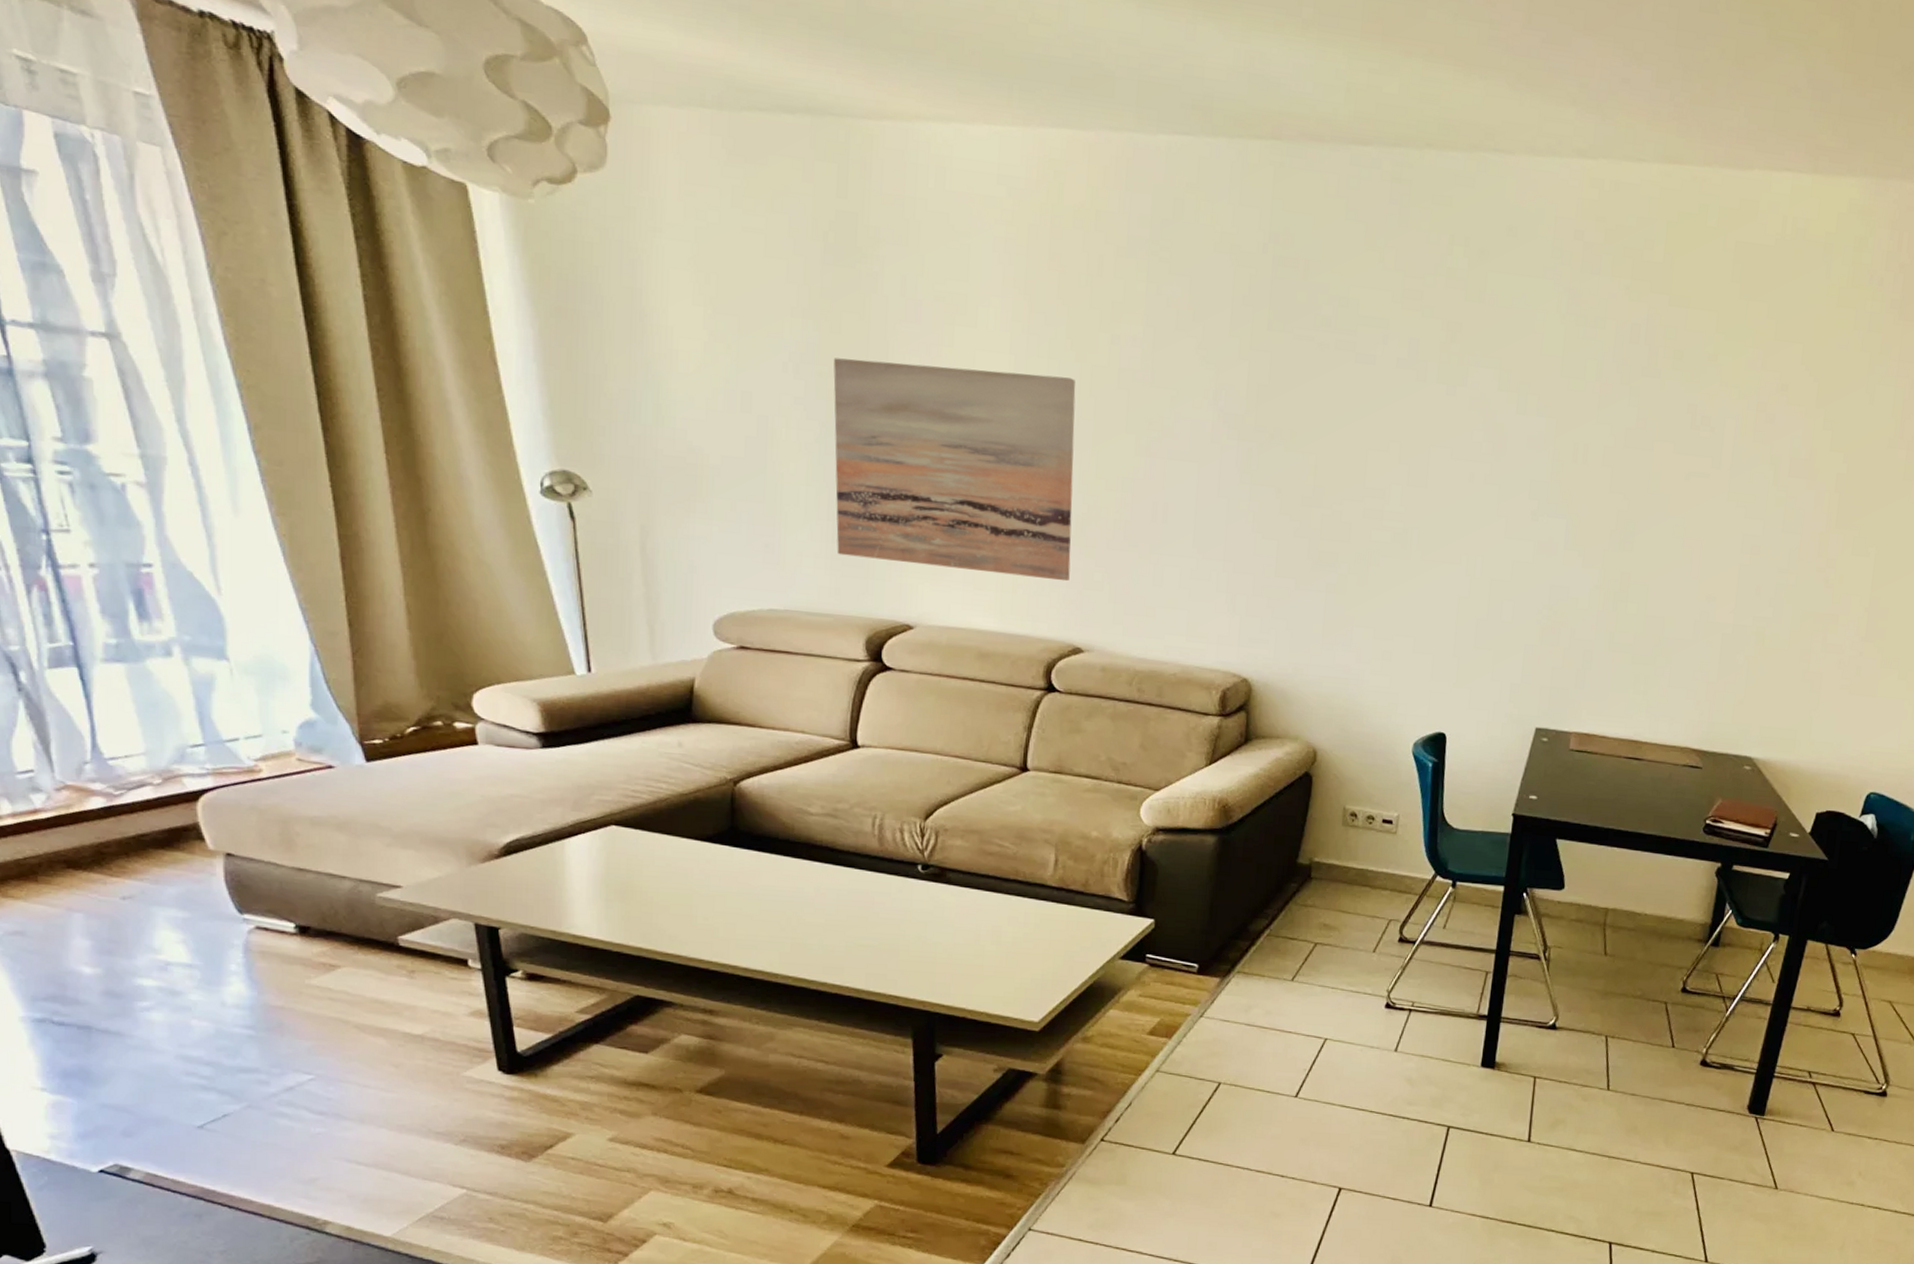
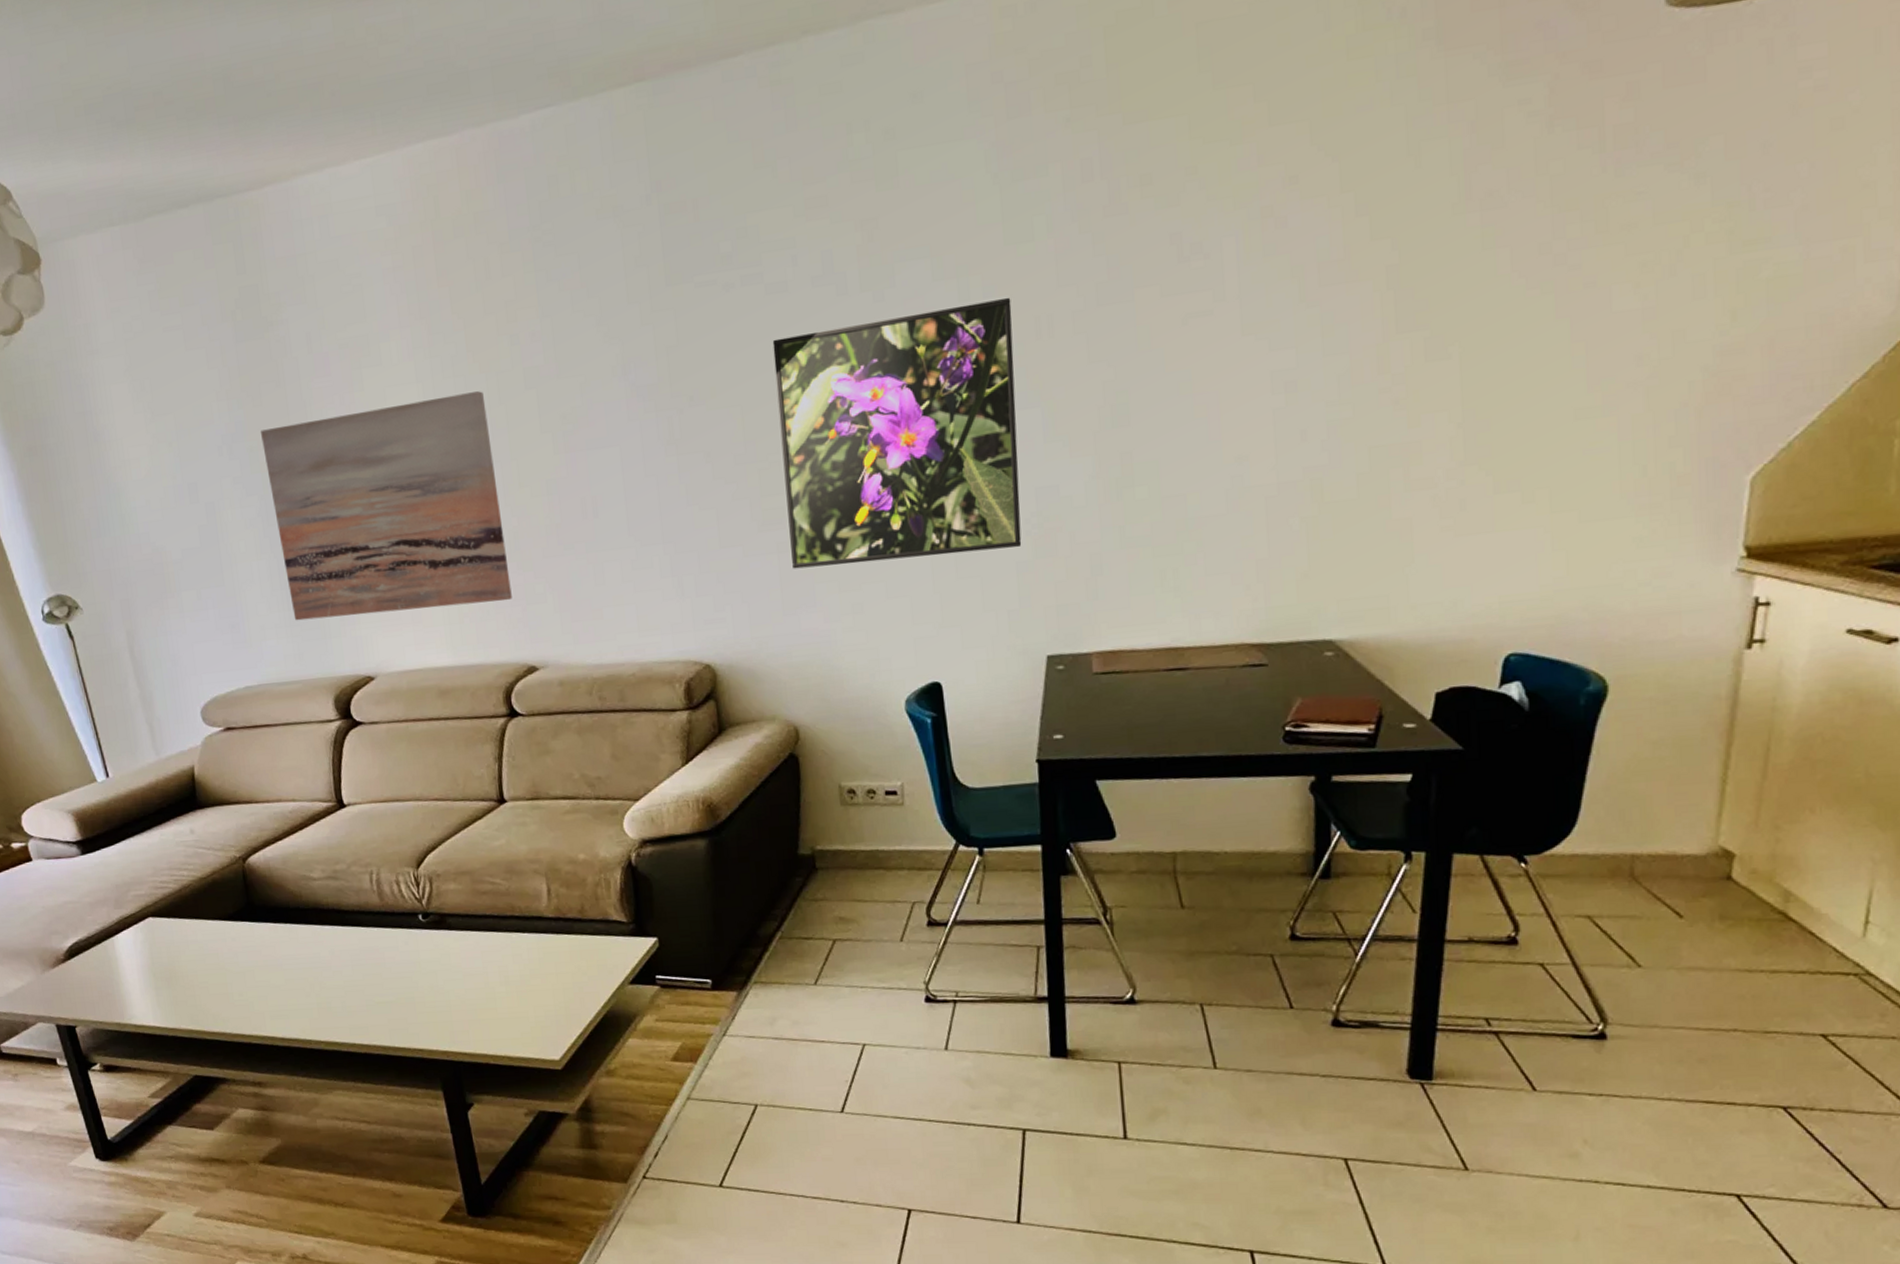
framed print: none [1337,403,1558,632] -> present [772,297,1022,569]

